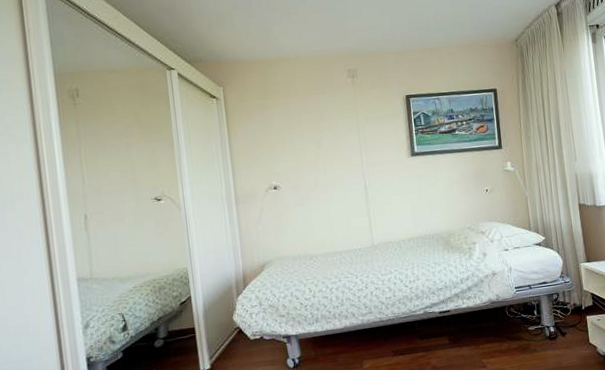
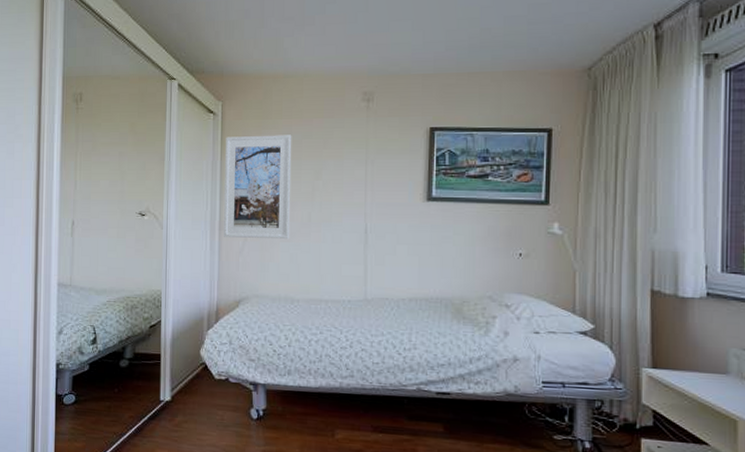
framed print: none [231,111,301,210] -> present [224,135,292,239]

